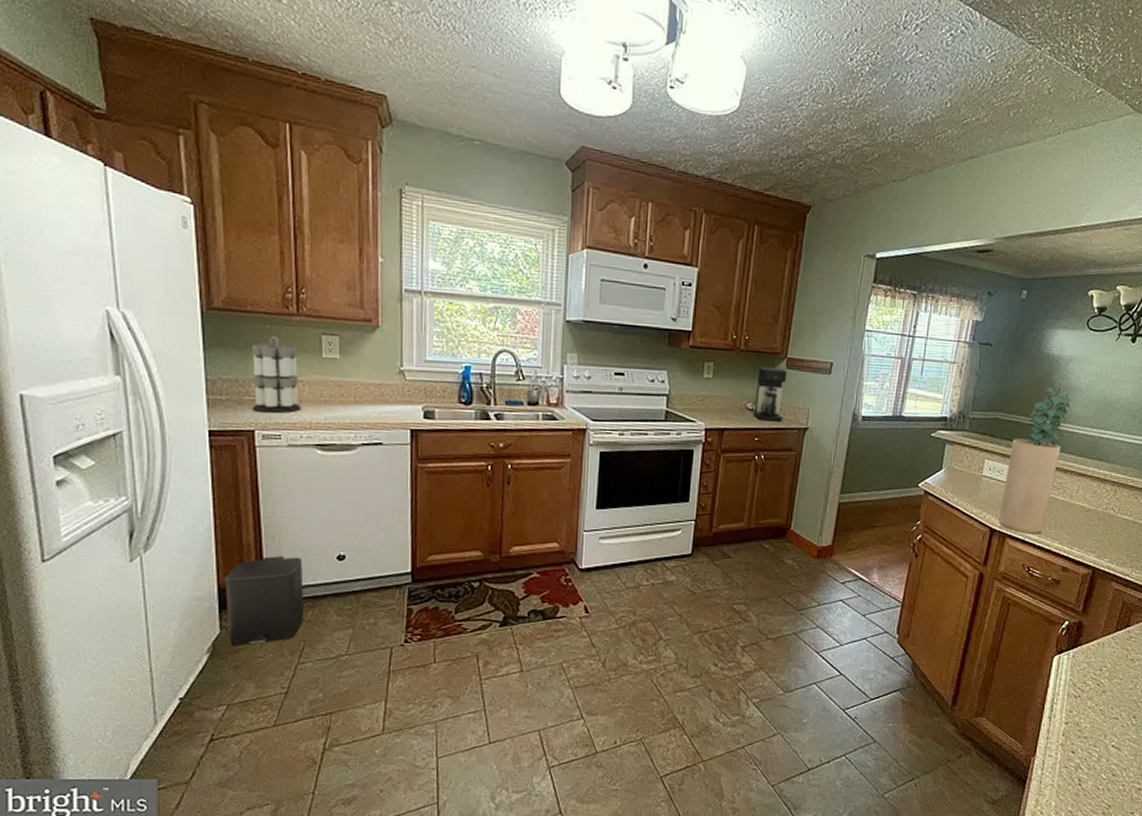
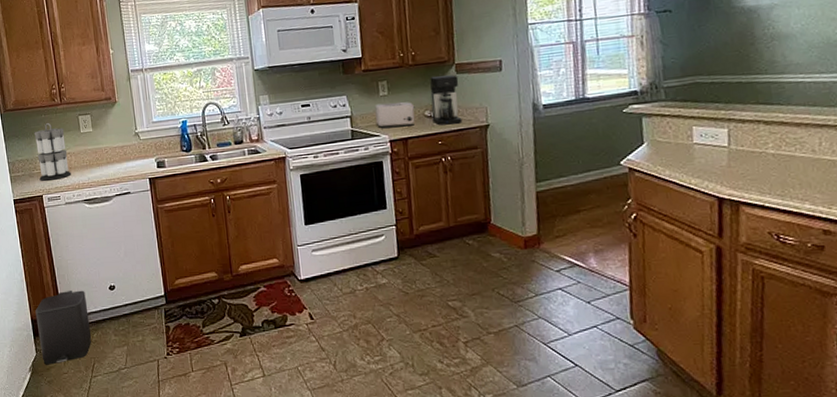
toaster: none [693,386,738,416] -> present [375,102,416,129]
vase: present [999,380,1071,534] -> none [721,31,787,199]

